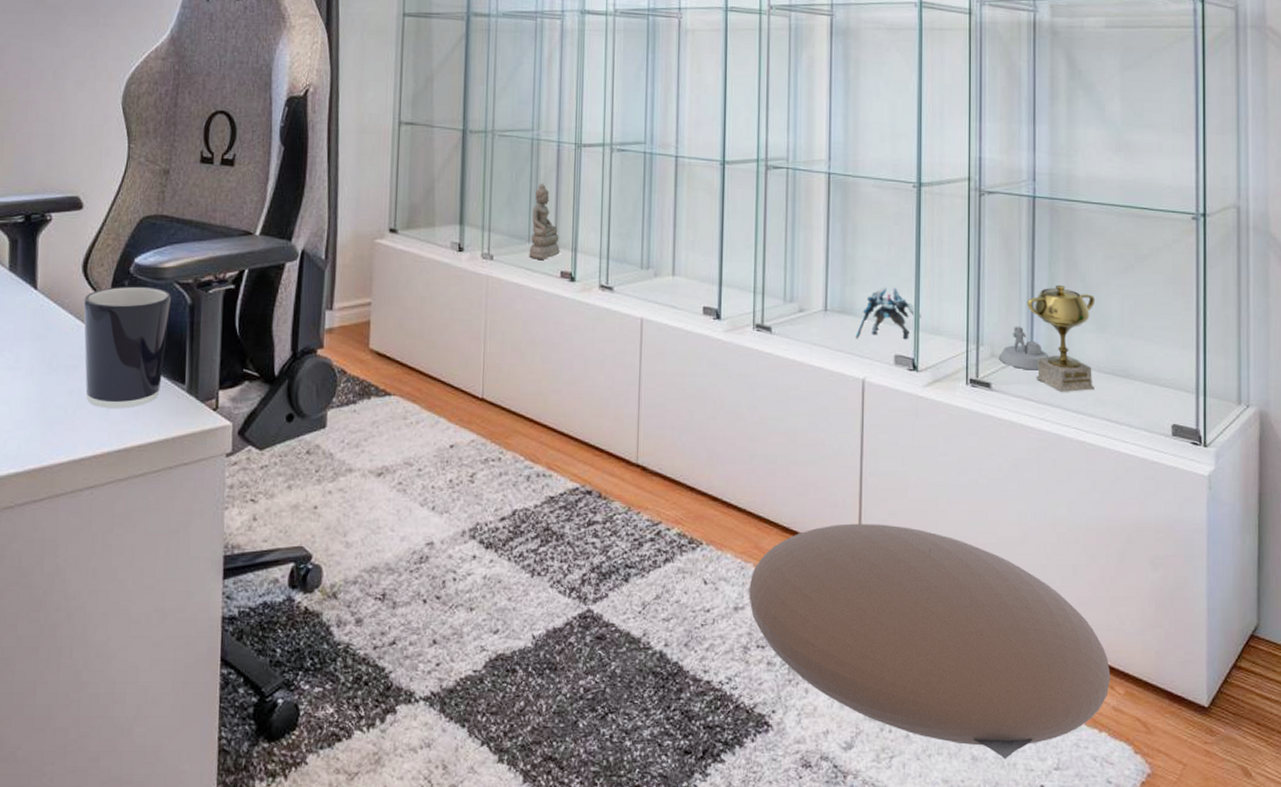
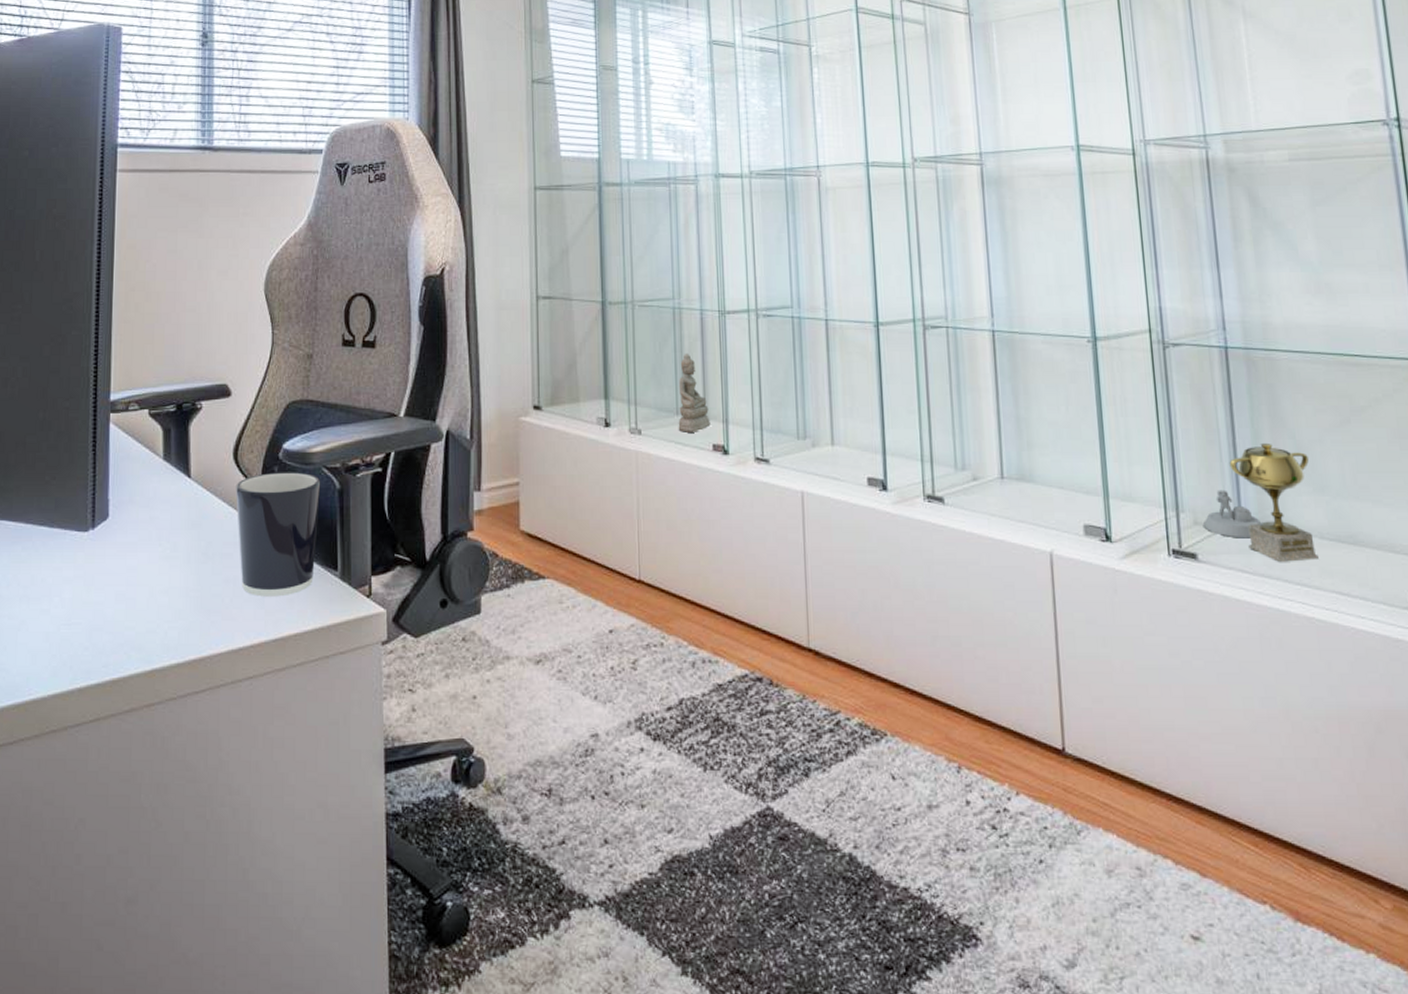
cushion: present [749,523,1111,760] -> none [942,712,1374,984]
robot figurine: present [856,287,922,340] -> none [1038,451,1111,508]

